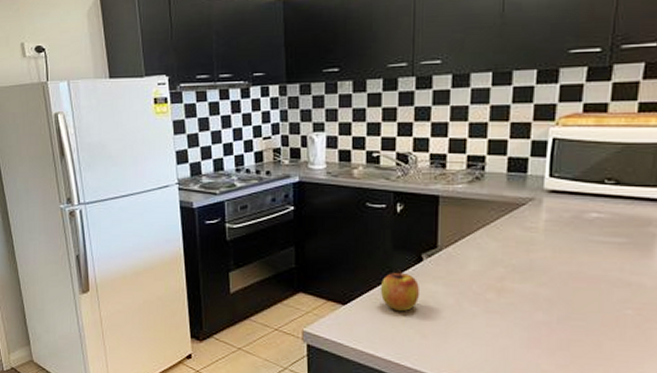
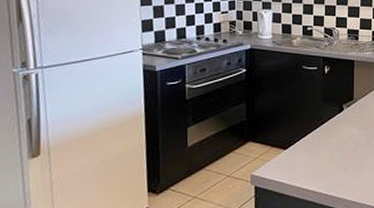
apple: present [381,270,420,311] -> none [314,118,342,151]

